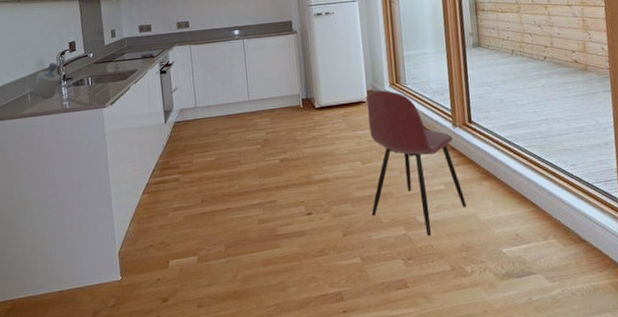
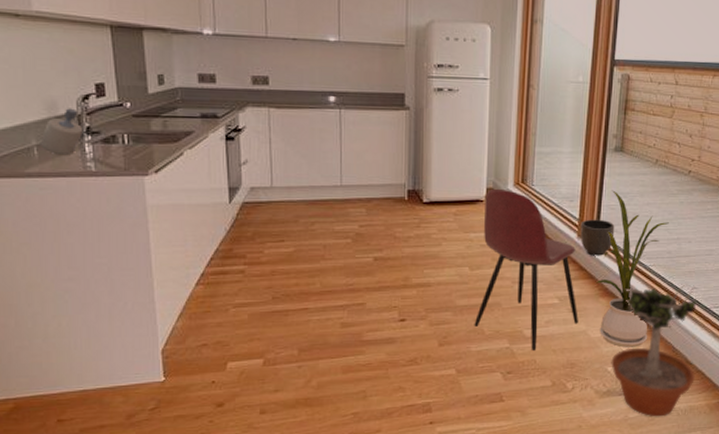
planter: none [453,108,486,142] -> present [580,219,615,256]
house plant: none [476,81,537,228] -> present [596,190,669,348]
potted tree: none [504,163,593,299] -> present [611,285,696,417]

